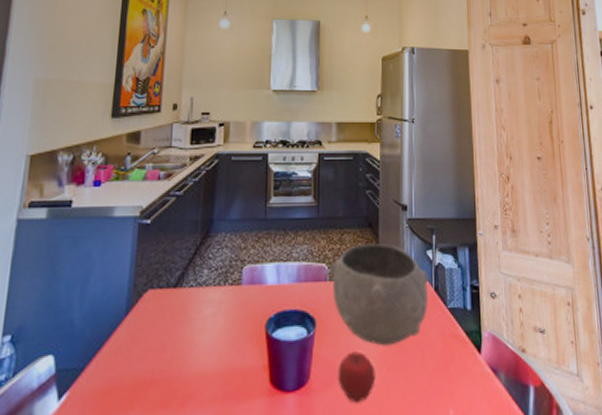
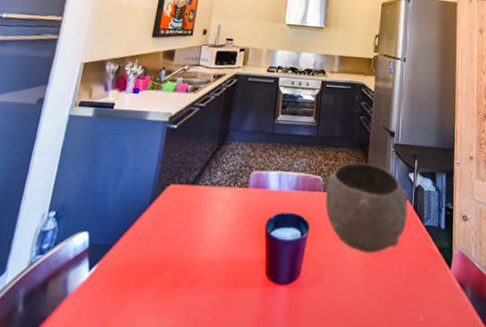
apple: present [337,351,376,403] -> none [324,255,357,301]

